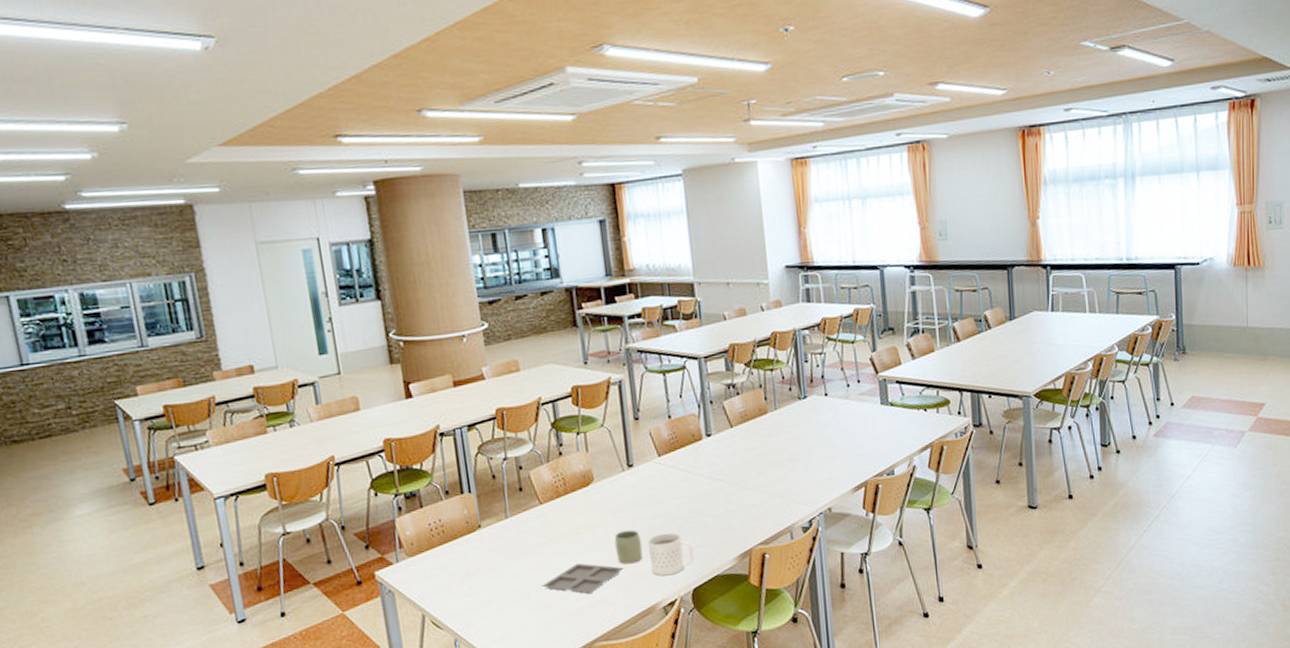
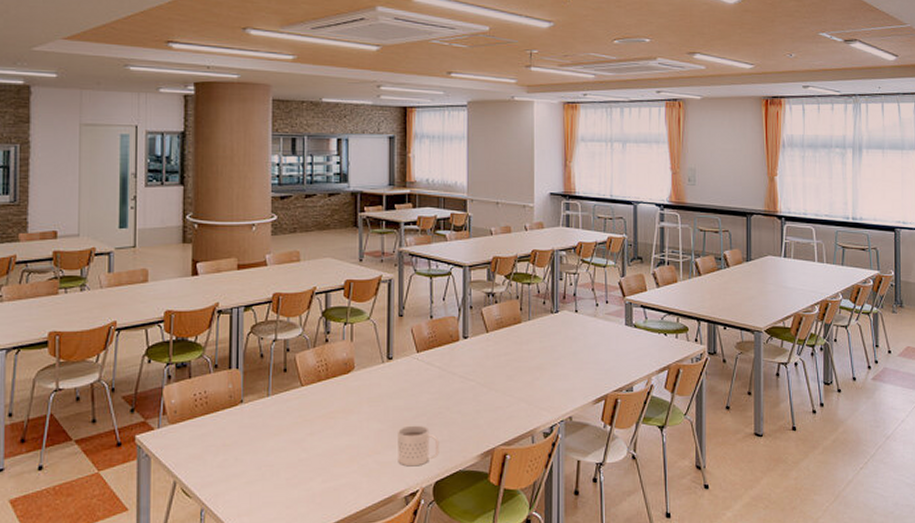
tray: present [542,563,624,595] -> none [292,446,372,477]
mug: present [614,529,643,565] -> none [366,418,392,452]

